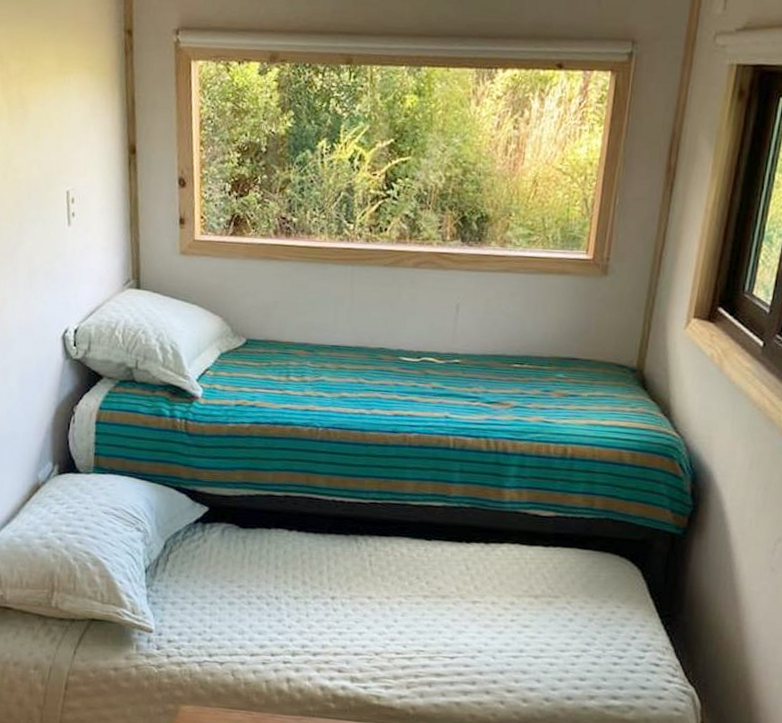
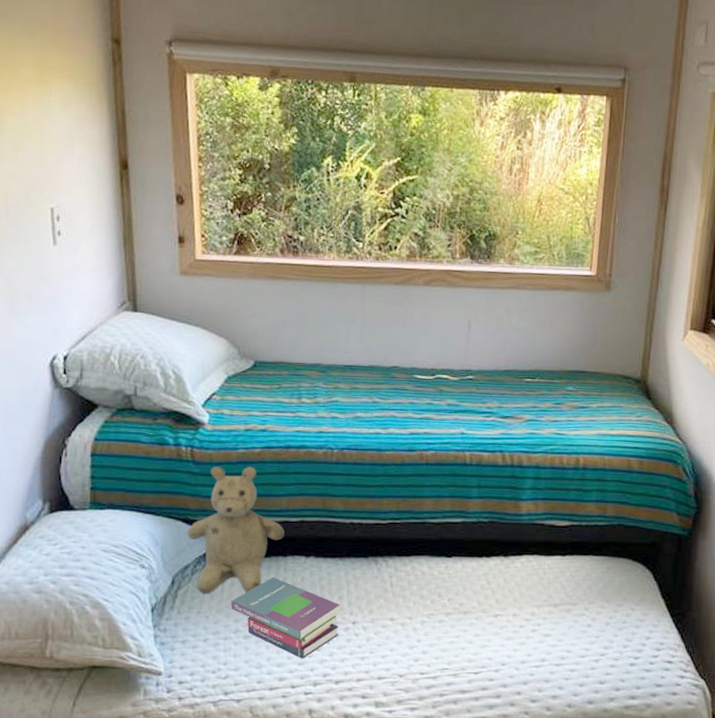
teddy bear: none [179,439,269,561] -> present [187,466,284,595]
books: none [217,547,320,629] -> present [230,577,341,659]

